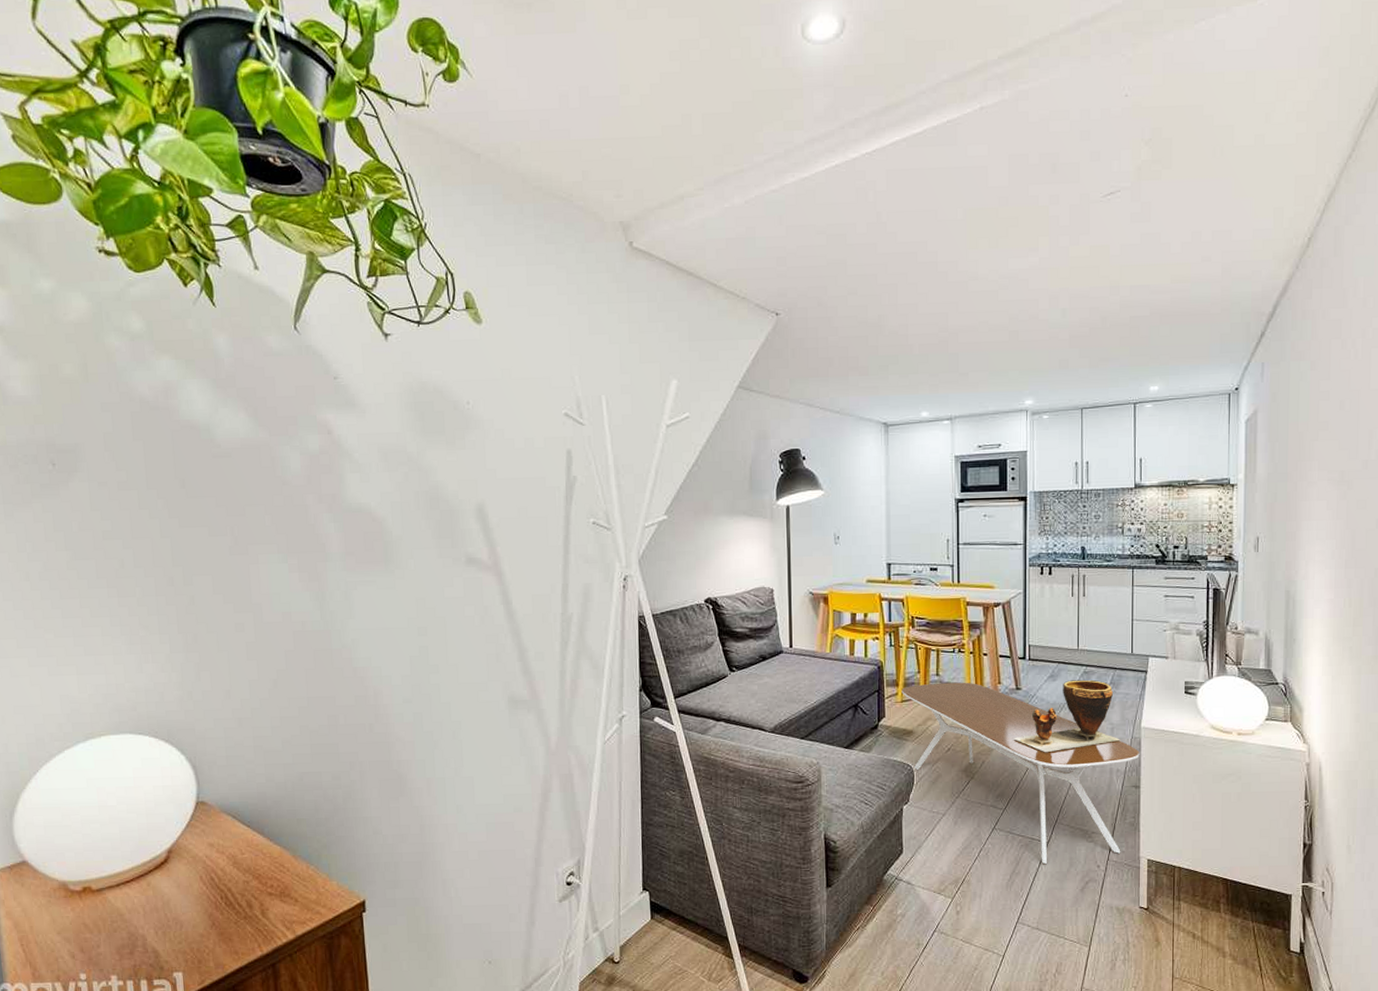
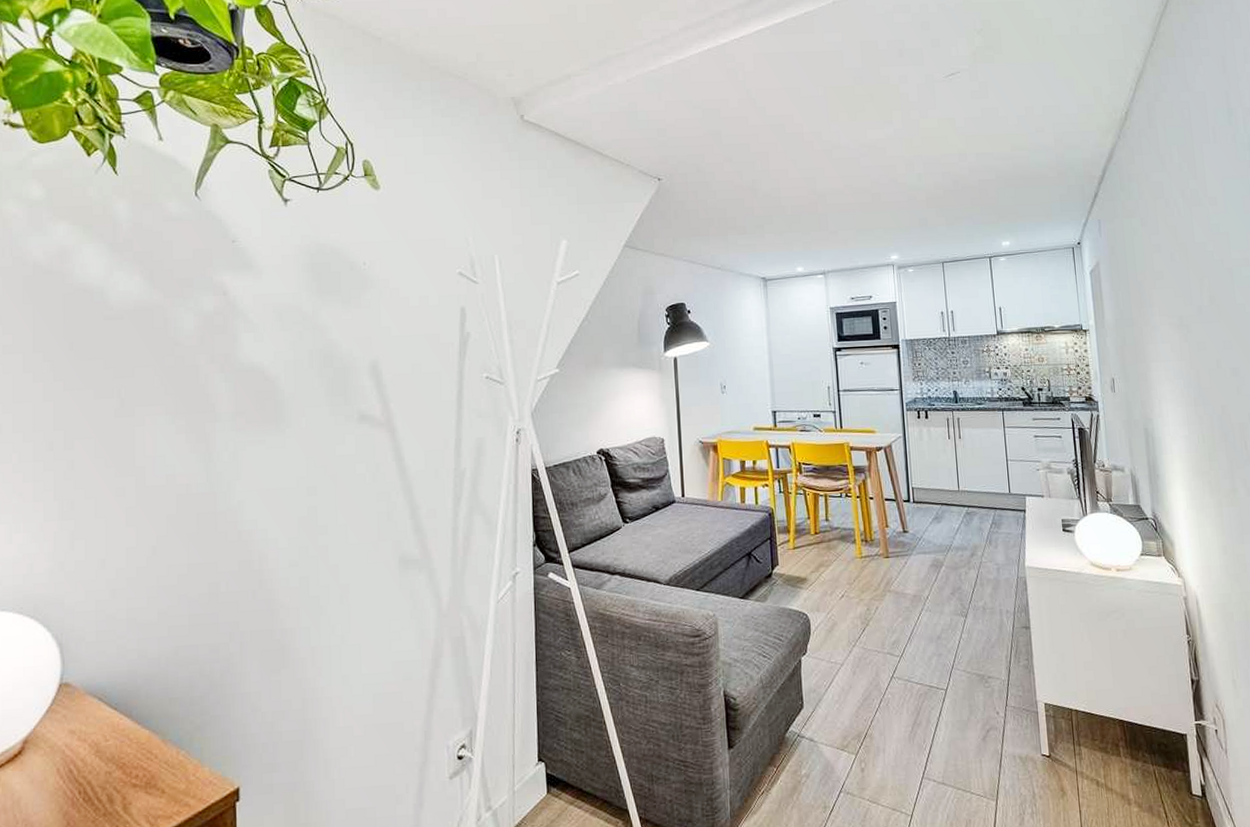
coffee table: present [901,682,1140,864] -> none [793,526,1027,713]
clay pot: present [1014,679,1121,753] -> none [905,520,1007,596]

